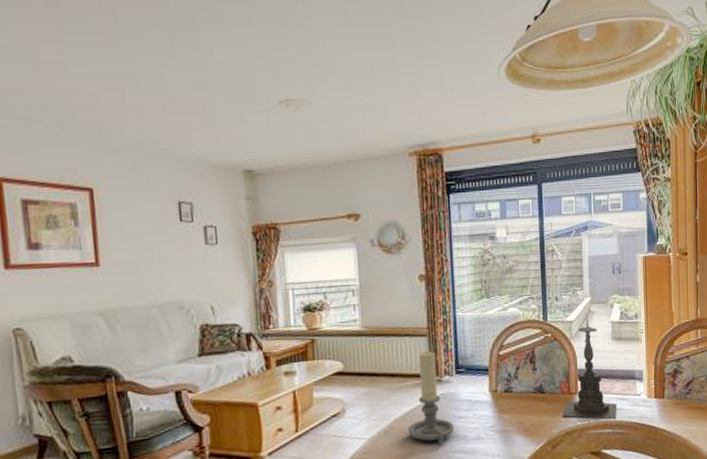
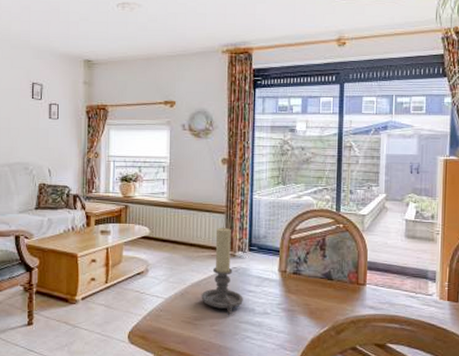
candle holder: present [562,317,617,420] -> none [349,212,407,316]

